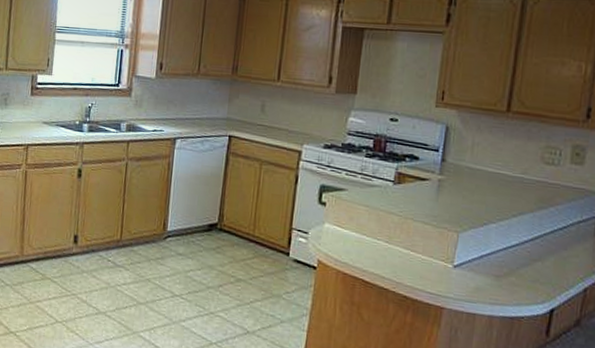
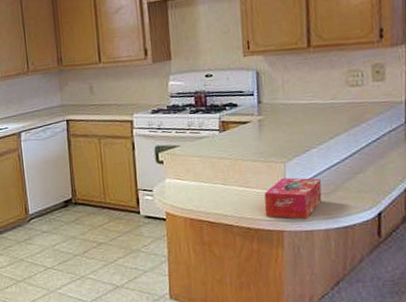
tissue box: none [426,249,494,300] -> present [264,177,322,220]

